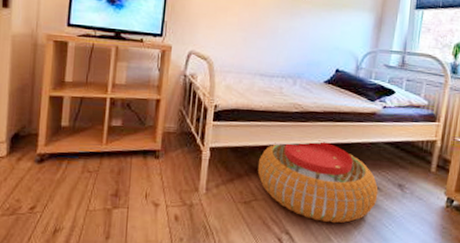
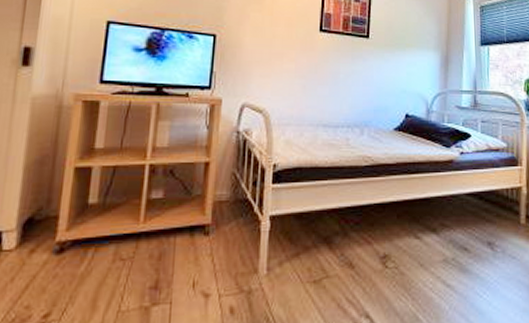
pouf: present [257,140,379,223] -> none [327,197,467,298]

